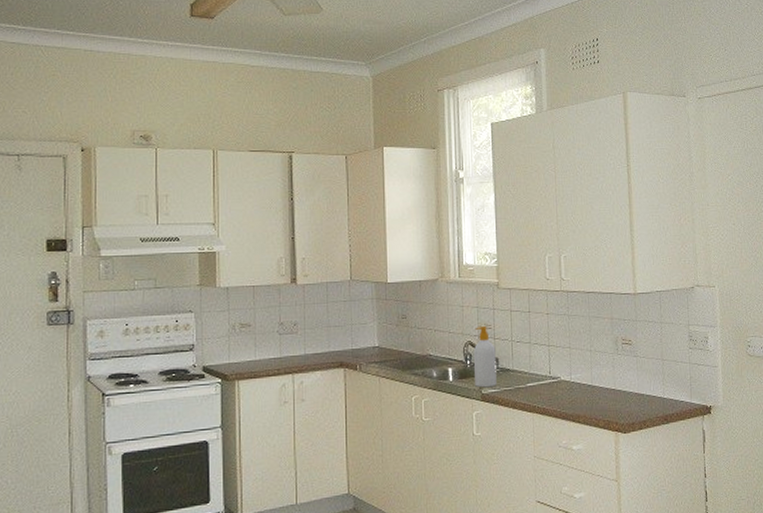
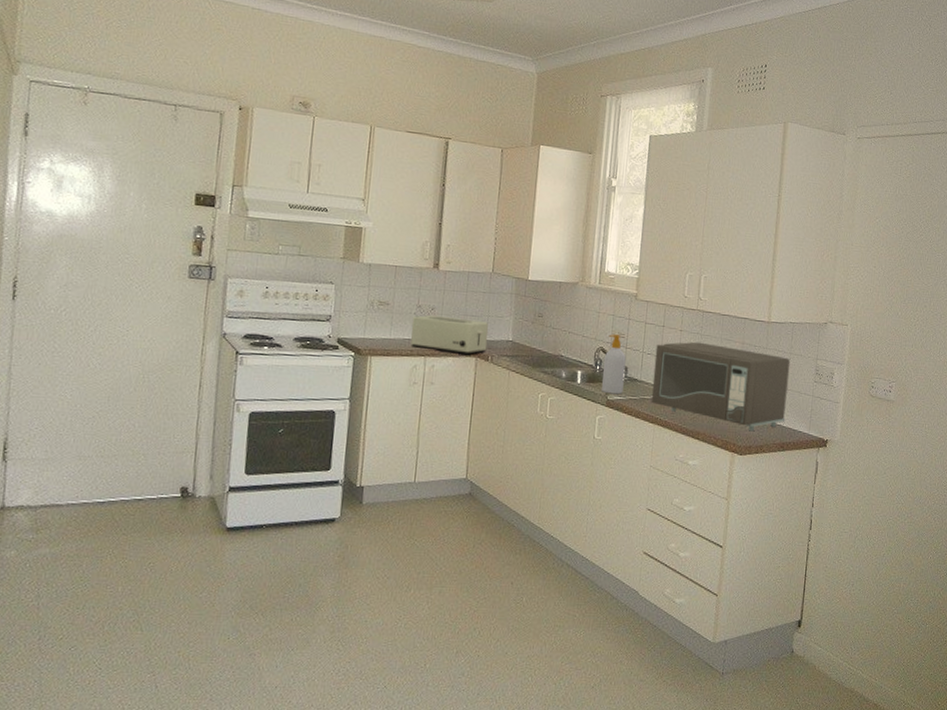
toaster: none [275,330,354,368] -> present [411,314,489,356]
microwave: none [524,323,664,408] -> present [651,341,790,432]

